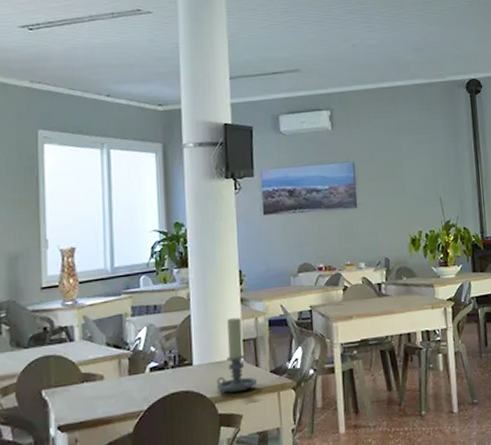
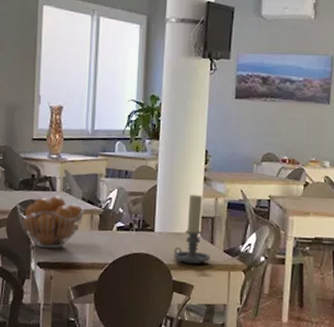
fruit basket: none [27,346,111,409] -> present [16,195,85,249]

